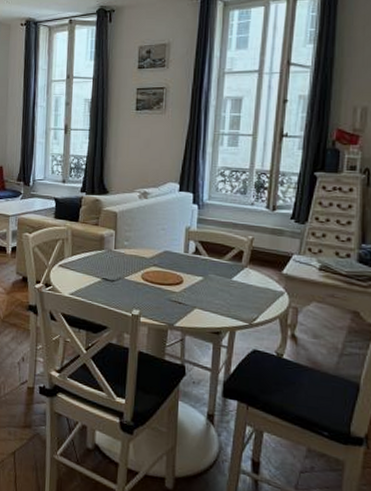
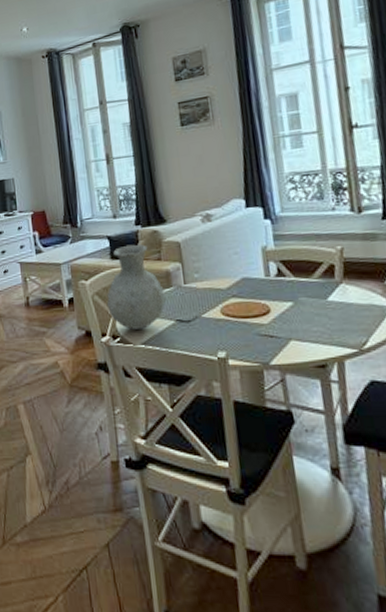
vase: none [44,208,97,282] -> present [106,244,167,330]

